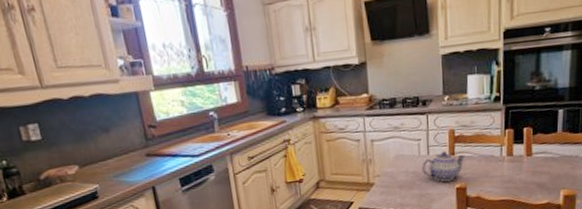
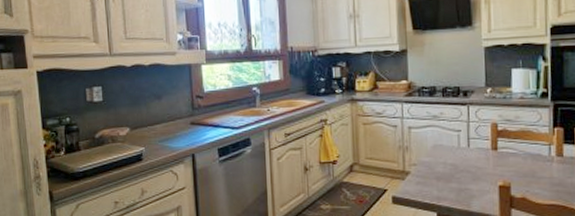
teapot: present [422,151,465,182] -> none [461,145,509,178]

